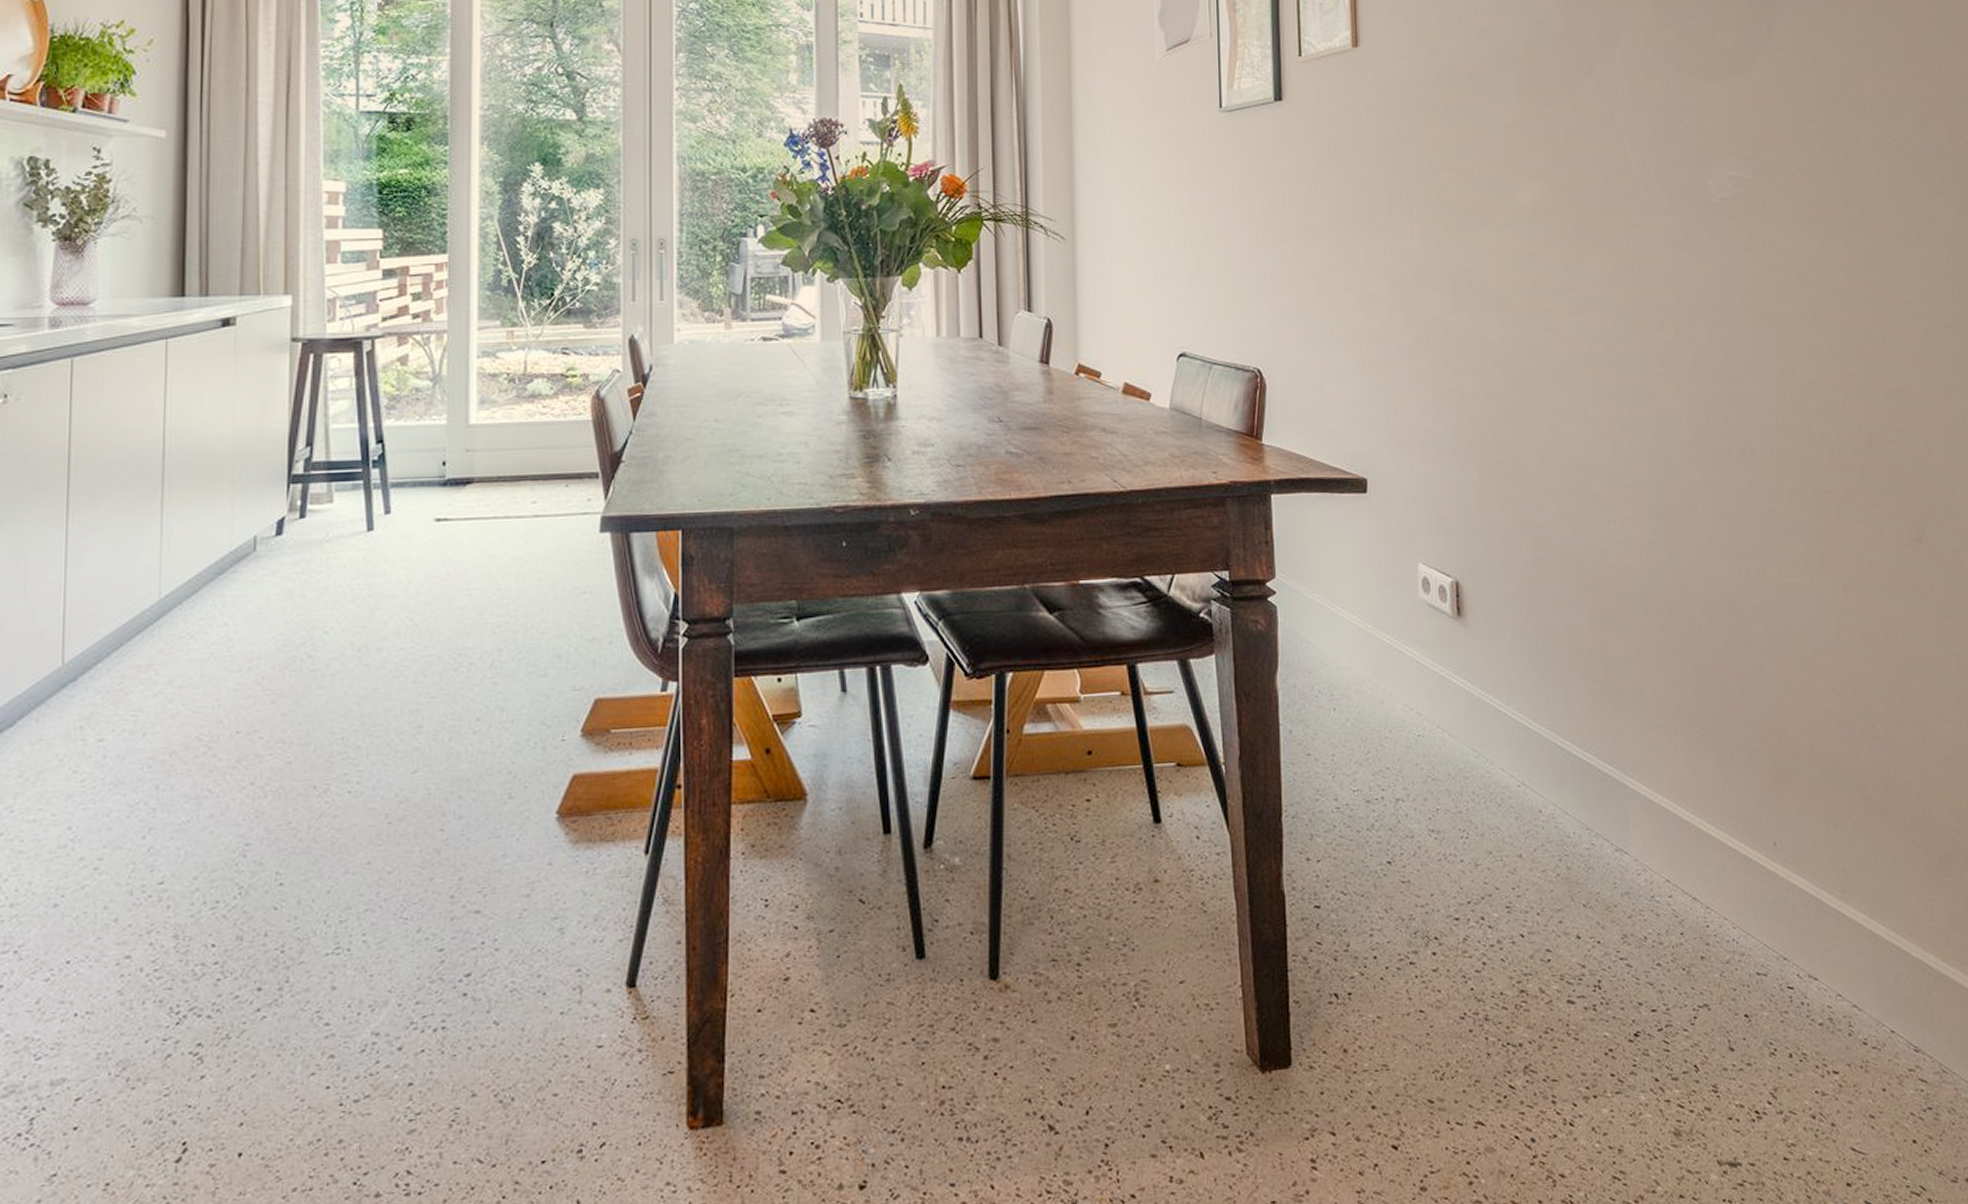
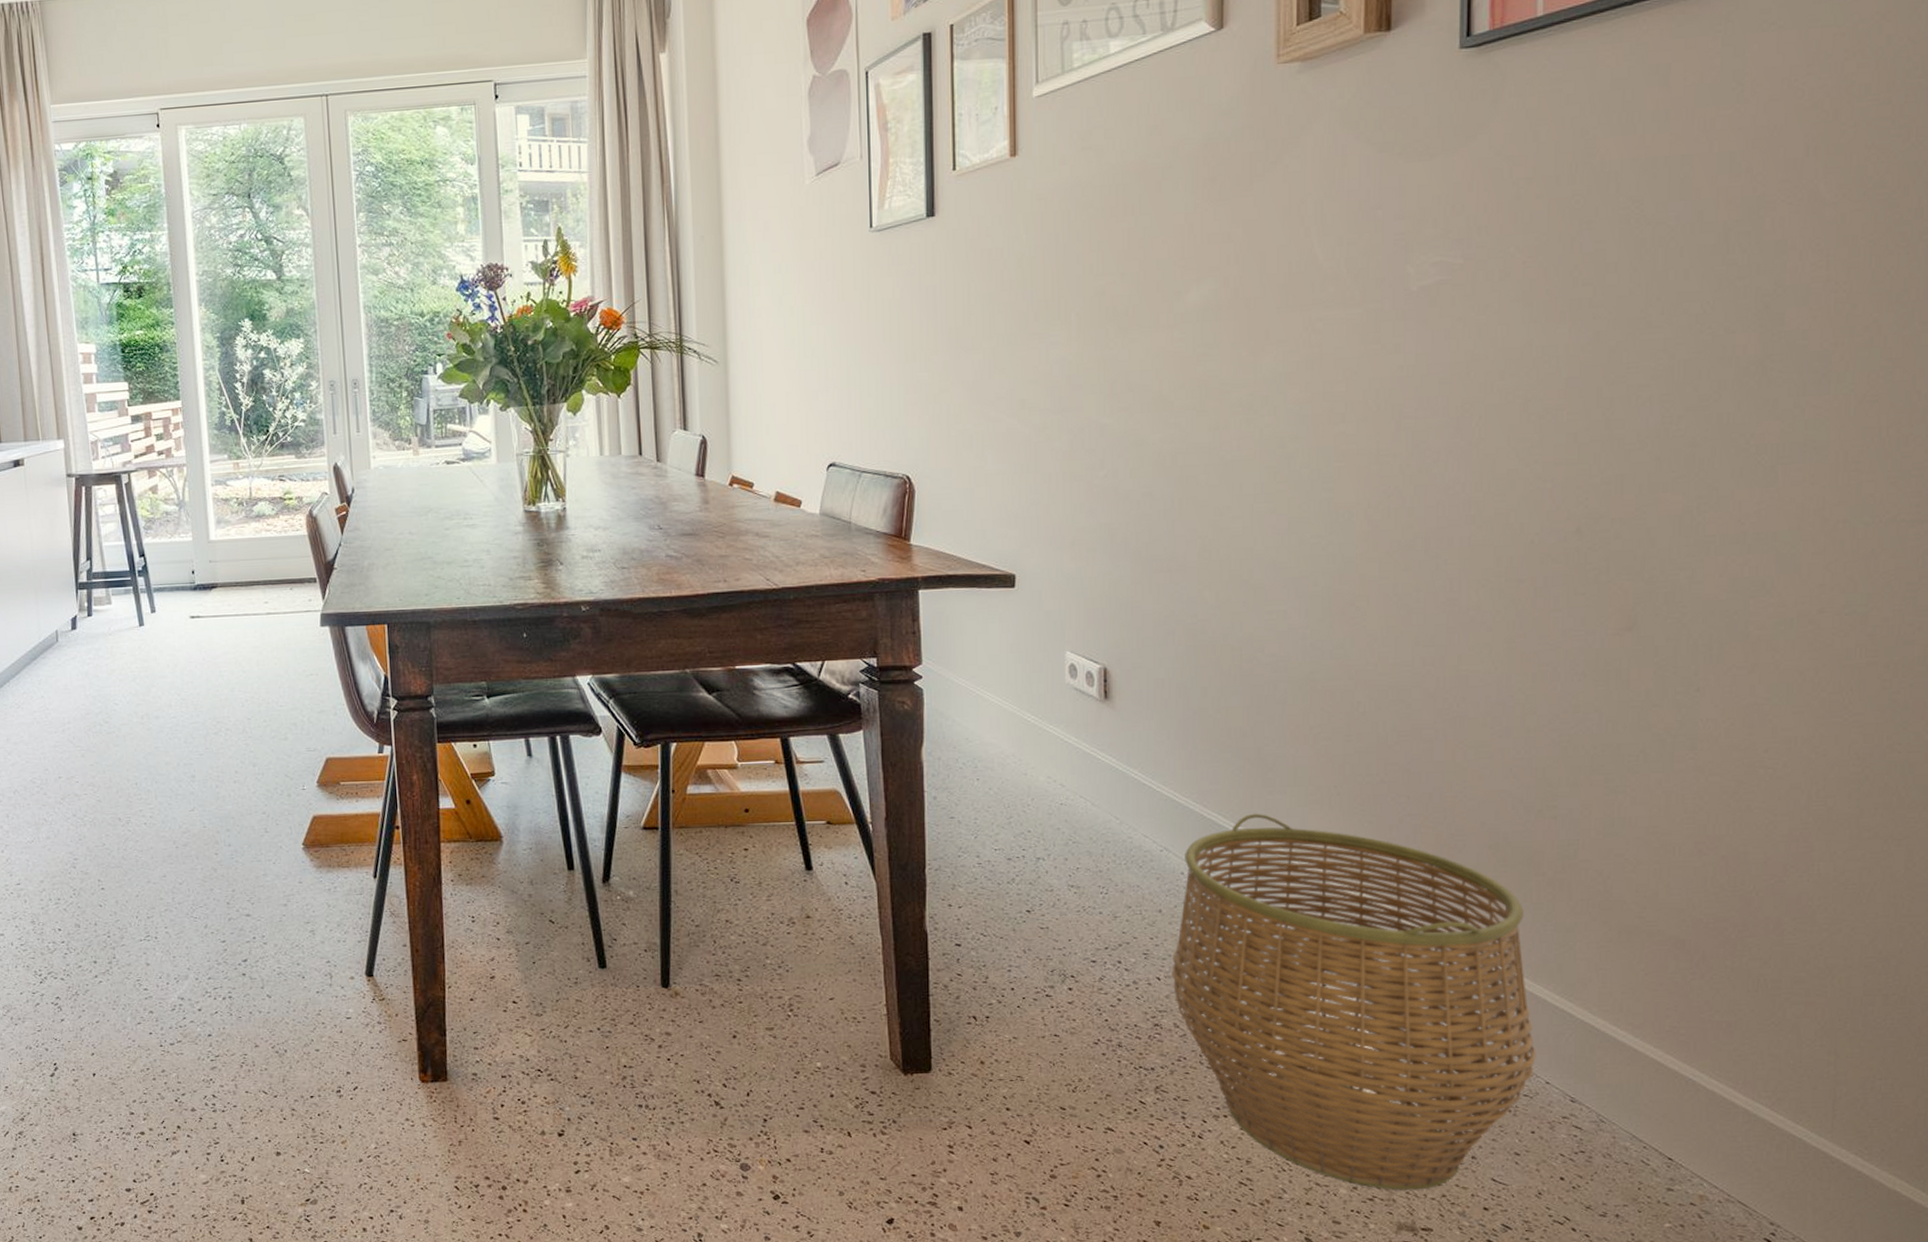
basket: none [1534,740,1880,1171] -> present [1172,813,1536,1190]

